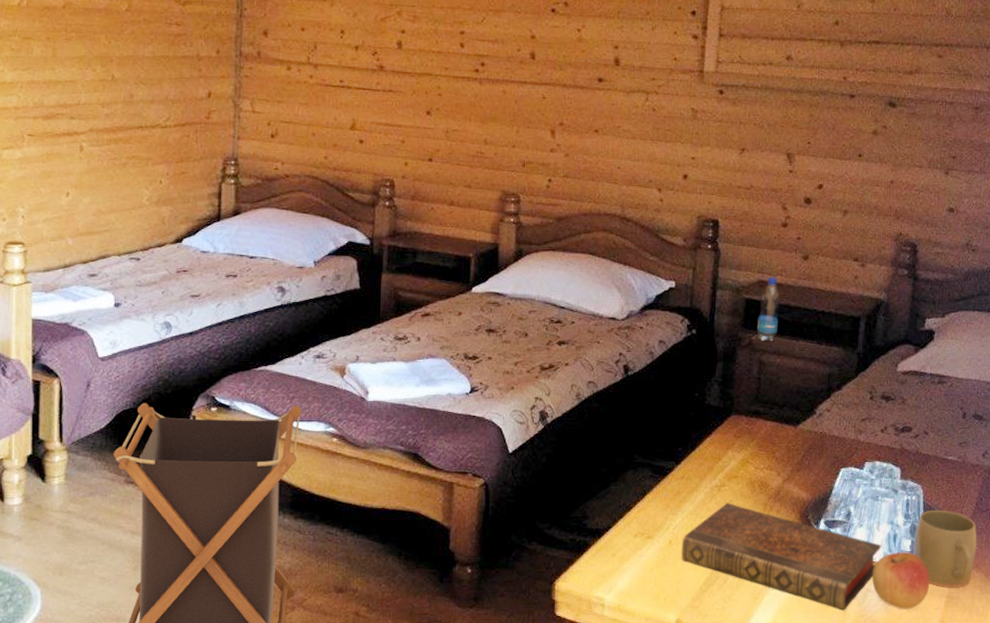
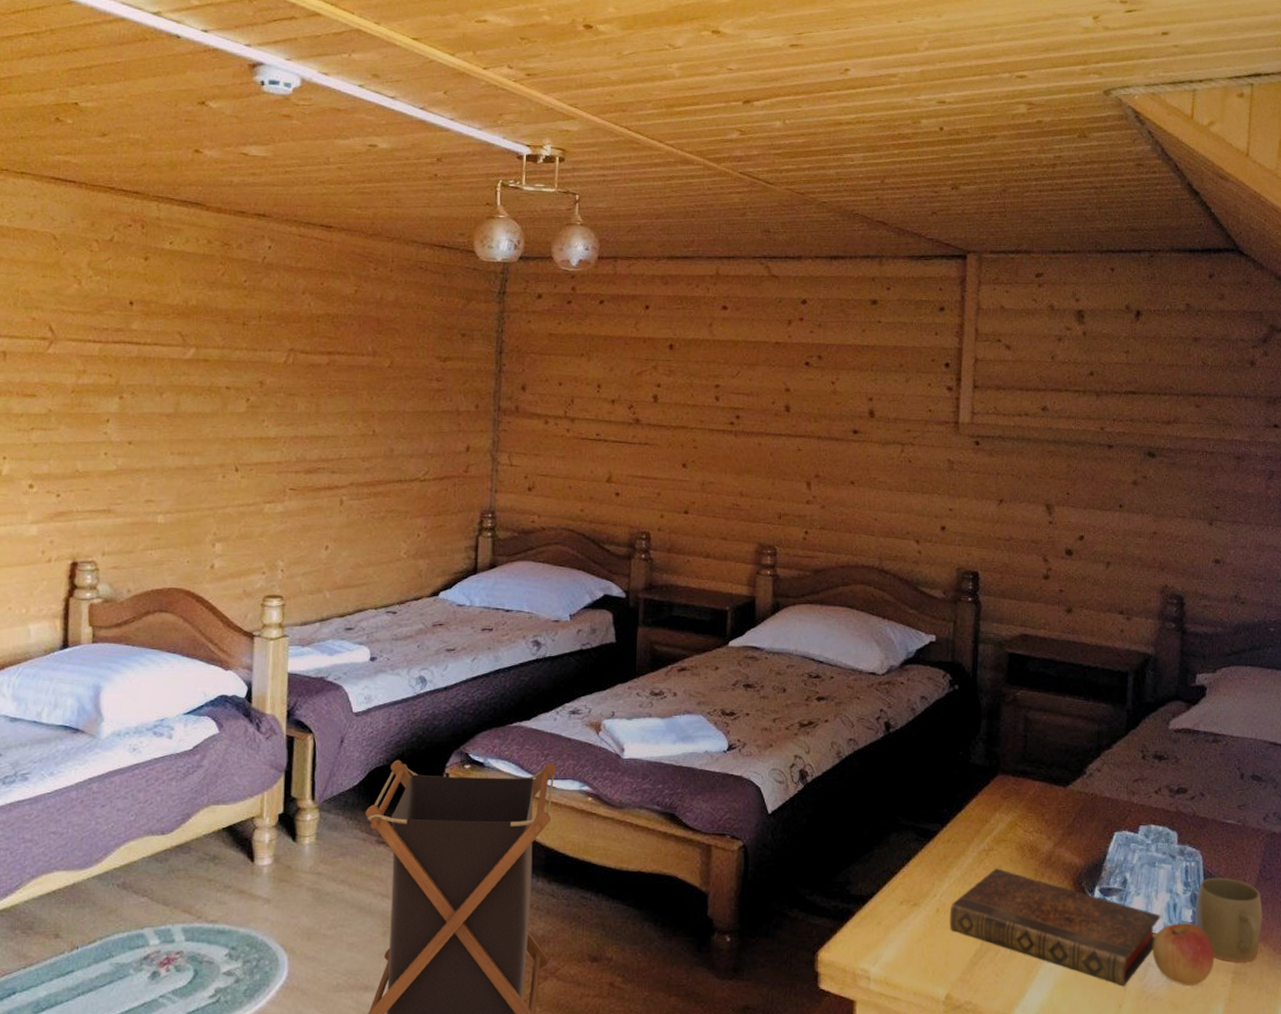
bottle: present [756,277,781,342] -> none [1021,630,1045,699]

